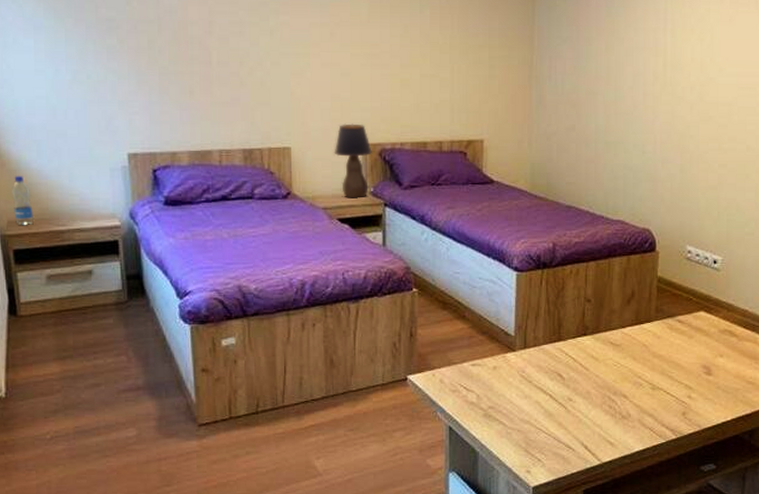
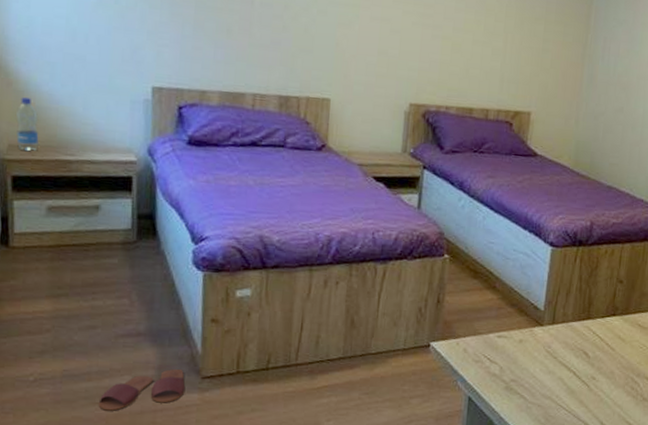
slippers: none [109,418,185,462] -> present [98,368,186,411]
table lamp: present [334,123,372,198] -> none [375,81,416,159]

